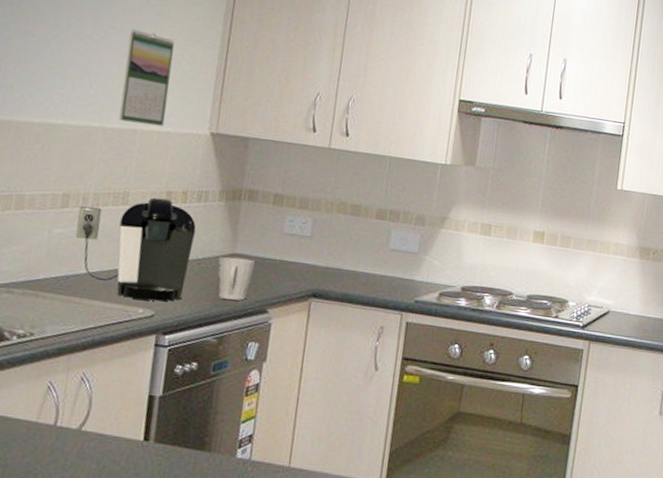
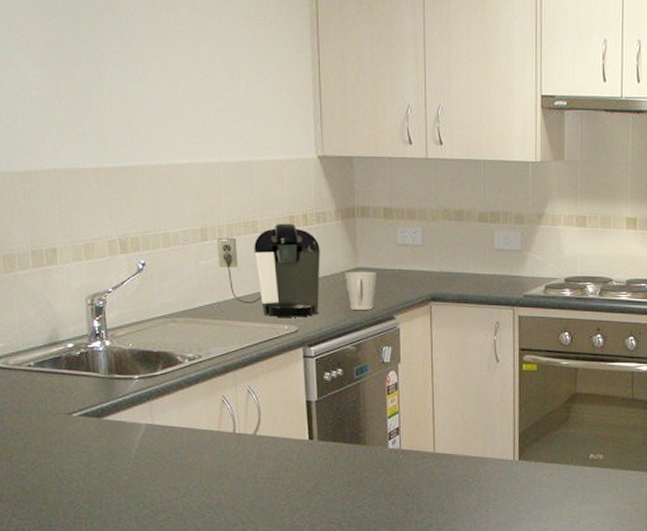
calendar: present [119,29,175,127] -> none [230,63,275,155]

